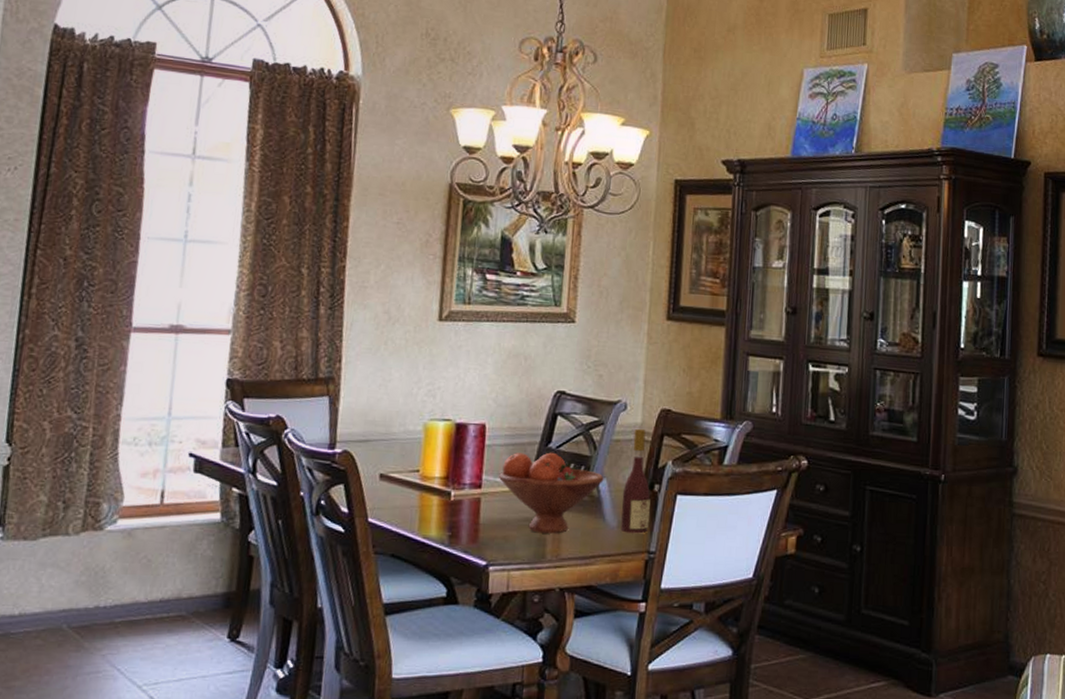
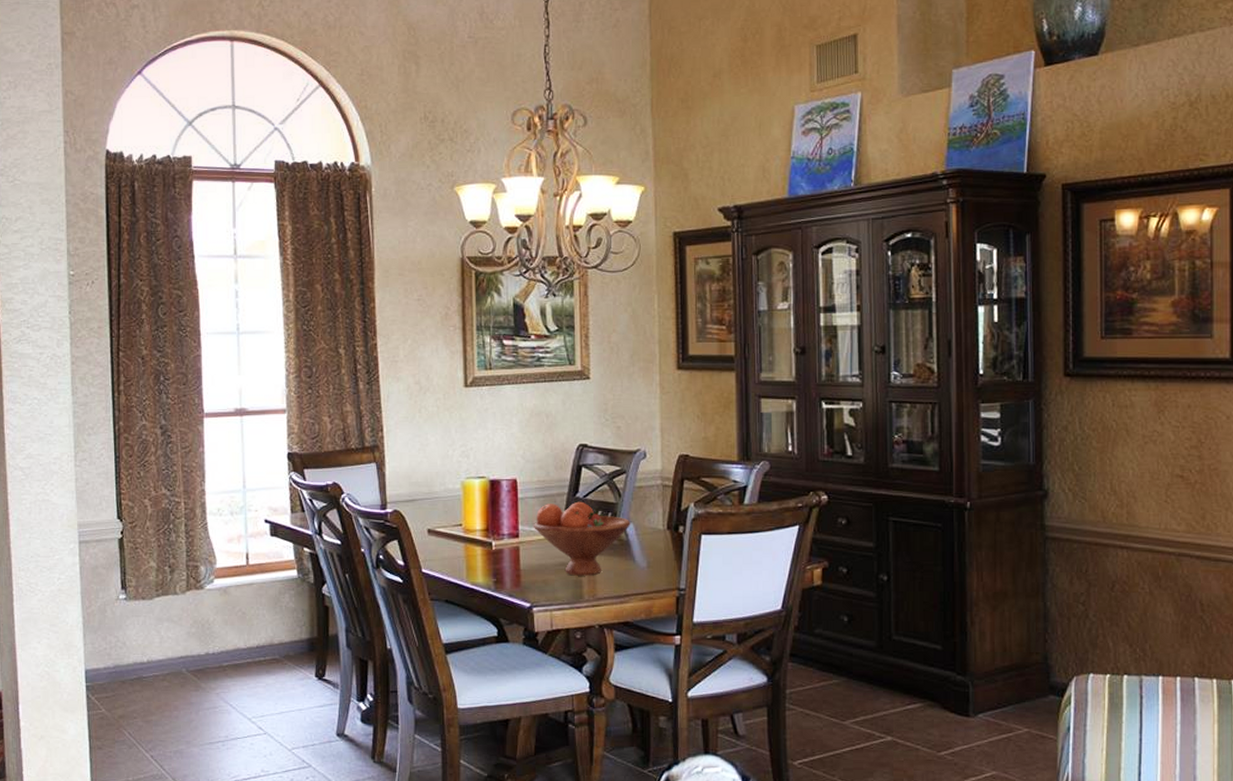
wine bottle: present [621,428,651,534] -> none [649,474,678,573]

